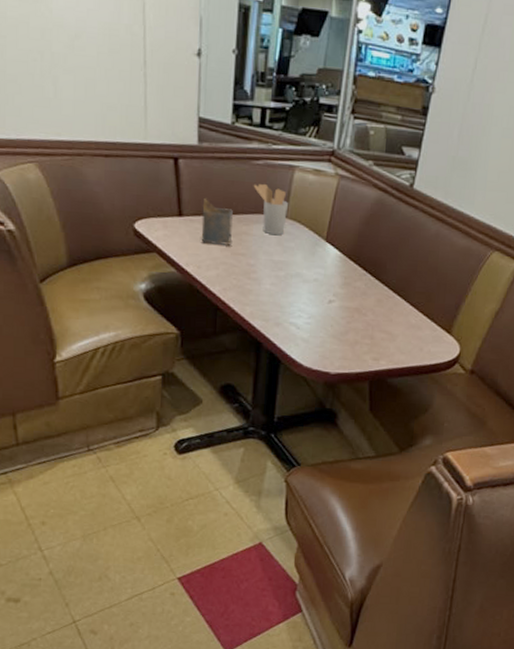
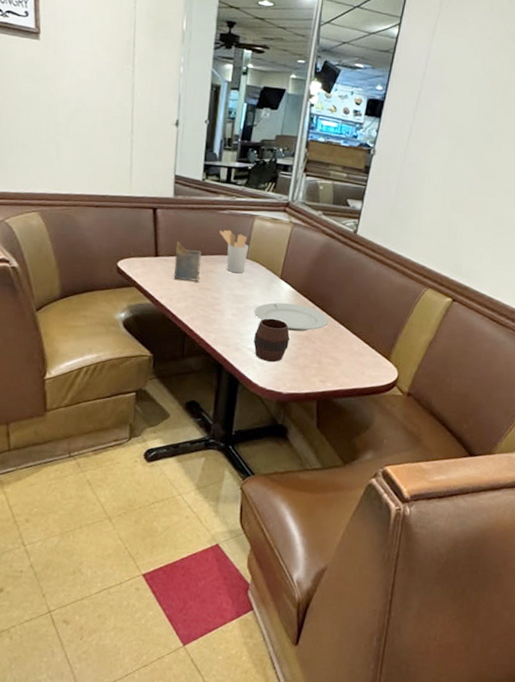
plate: none [296,269,381,303] -> present [254,302,328,332]
cup: none [296,287,337,339] -> present [254,318,290,362]

